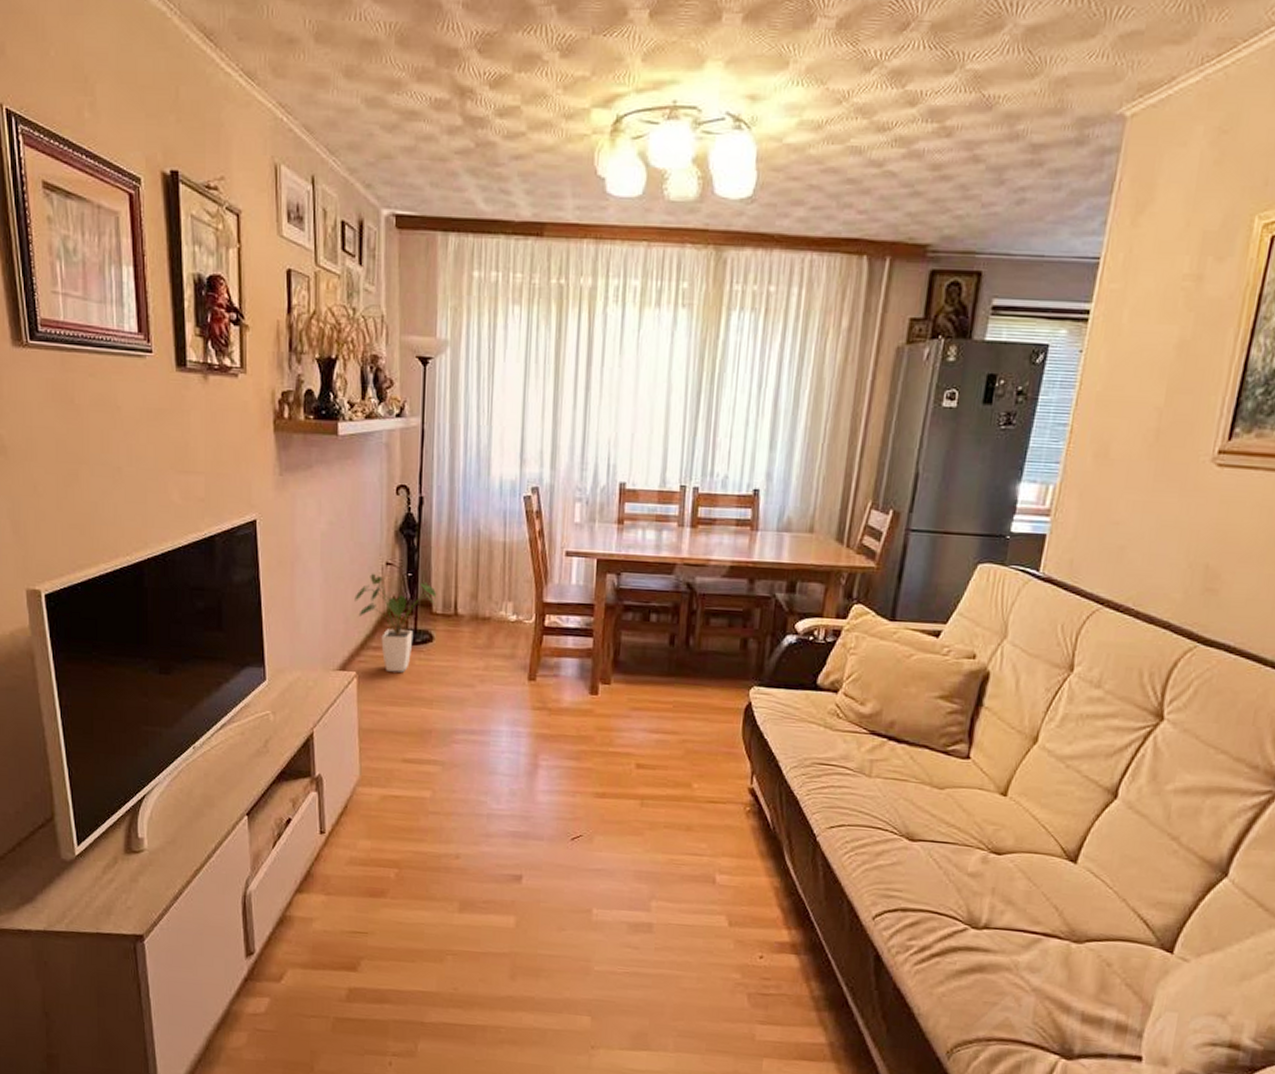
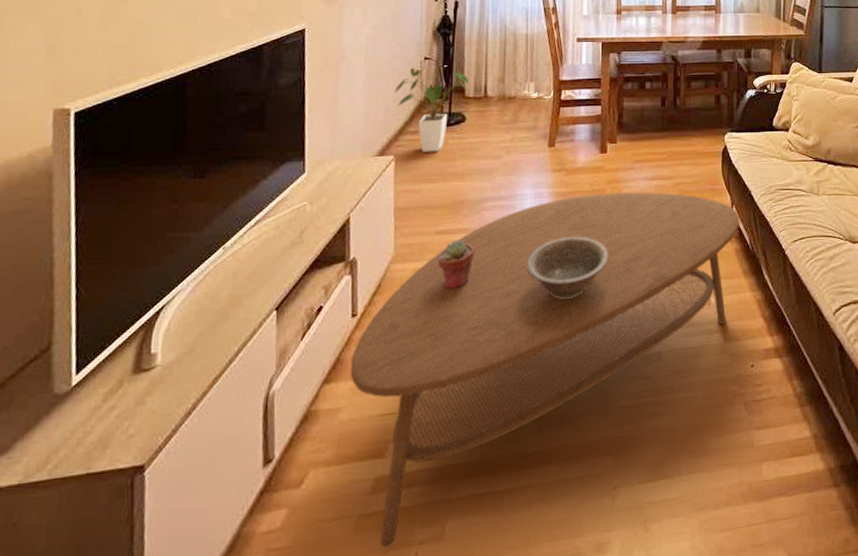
coffee table: none [321,740,761,1051] -> present [350,192,740,547]
potted succulent: none [405,770,444,822] -> present [438,240,475,289]
decorative bowl: none [501,784,596,852] -> present [527,236,609,300]

